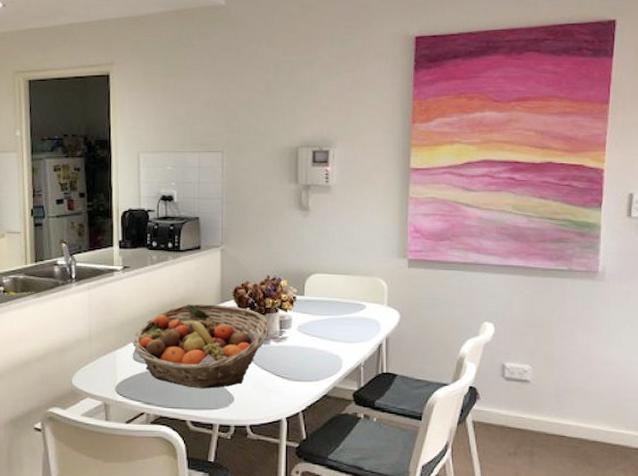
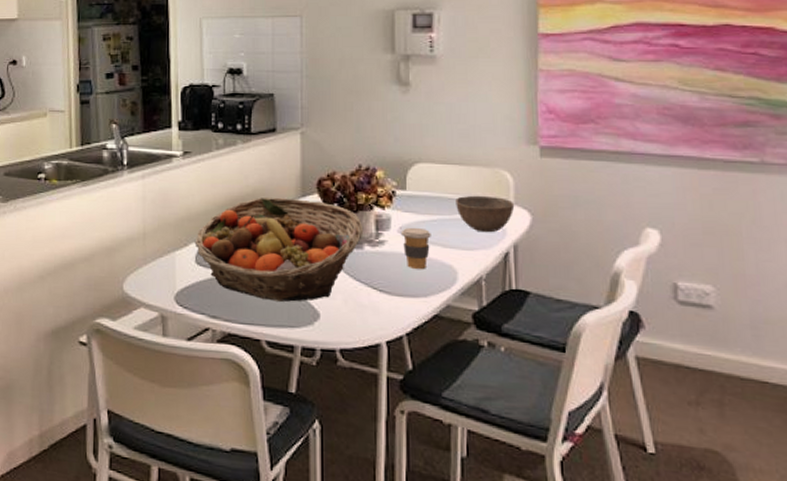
coffee cup: none [300,325,323,360] -> present [402,227,431,270]
bowl: none [342,299,388,329] -> present [455,195,515,233]

